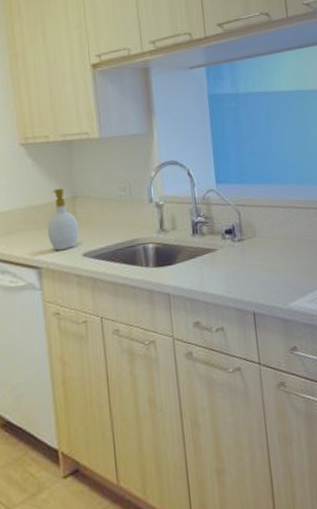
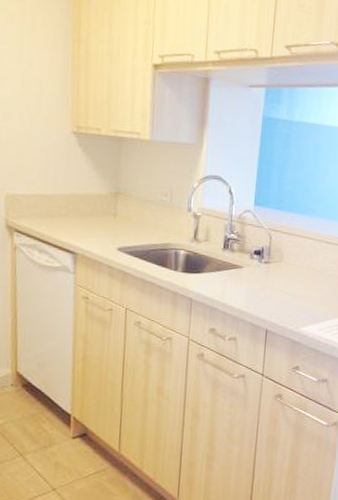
soap bottle: present [47,188,79,251] -> none [87,181,117,242]

